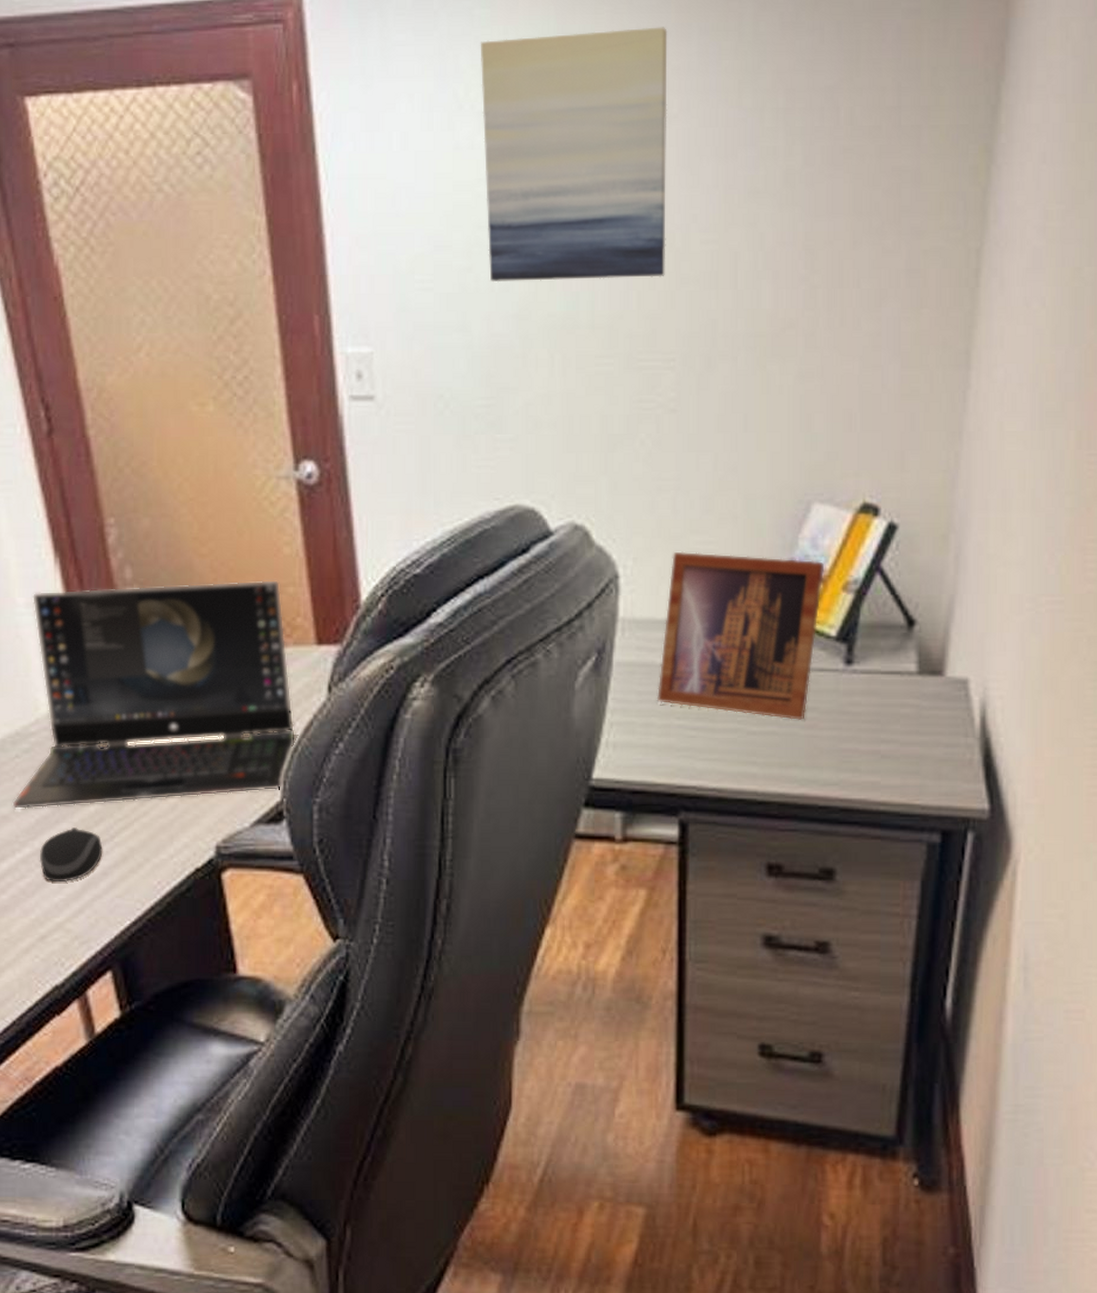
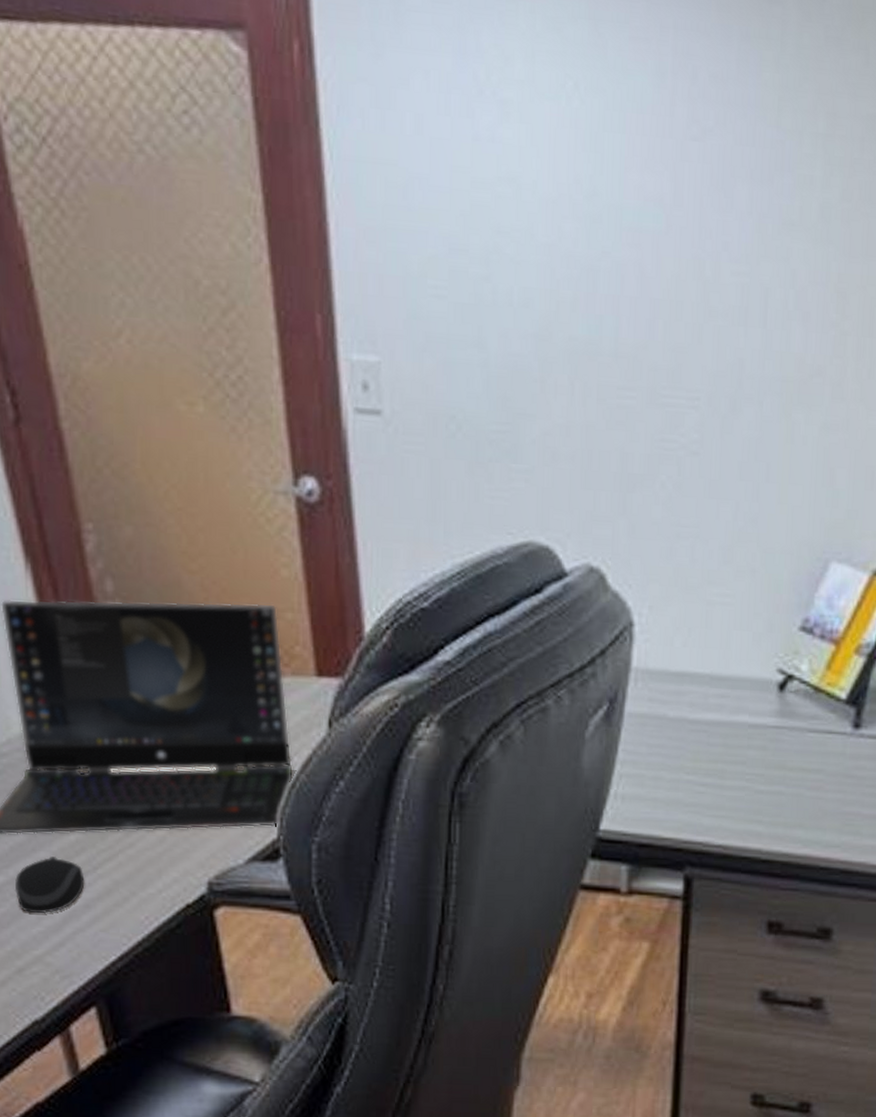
wall art: present [480,27,668,283] -> none [504,17,707,308]
picture frame: present [656,551,825,720] -> none [666,602,839,781]

